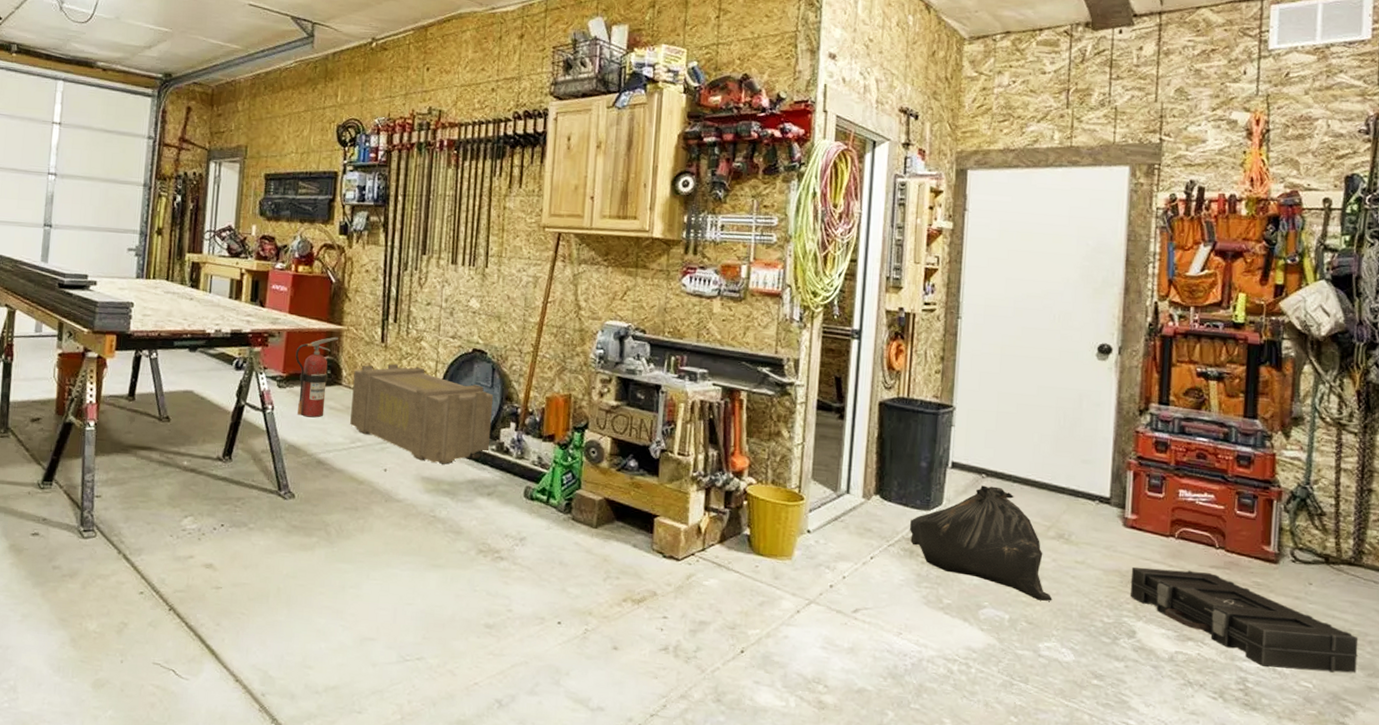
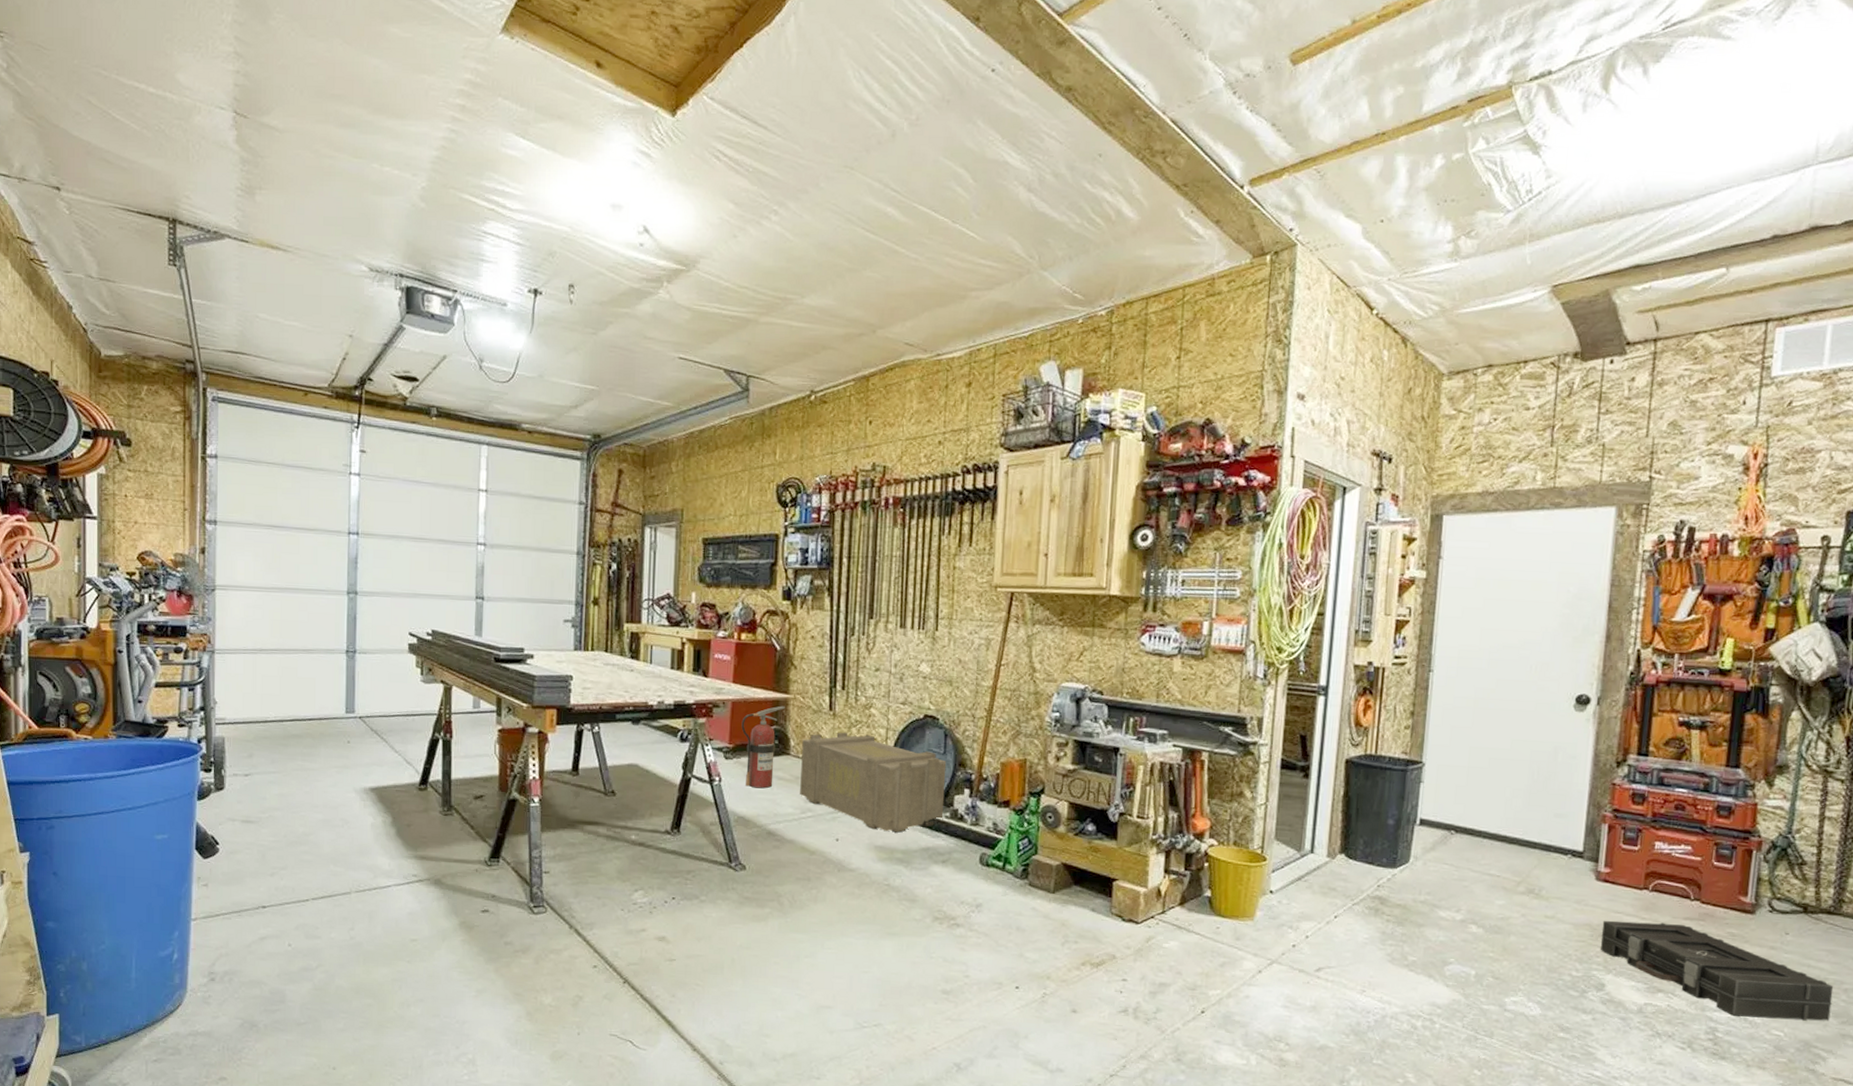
trash bag: present [909,485,1053,601] -> none [1374,842,1520,956]

